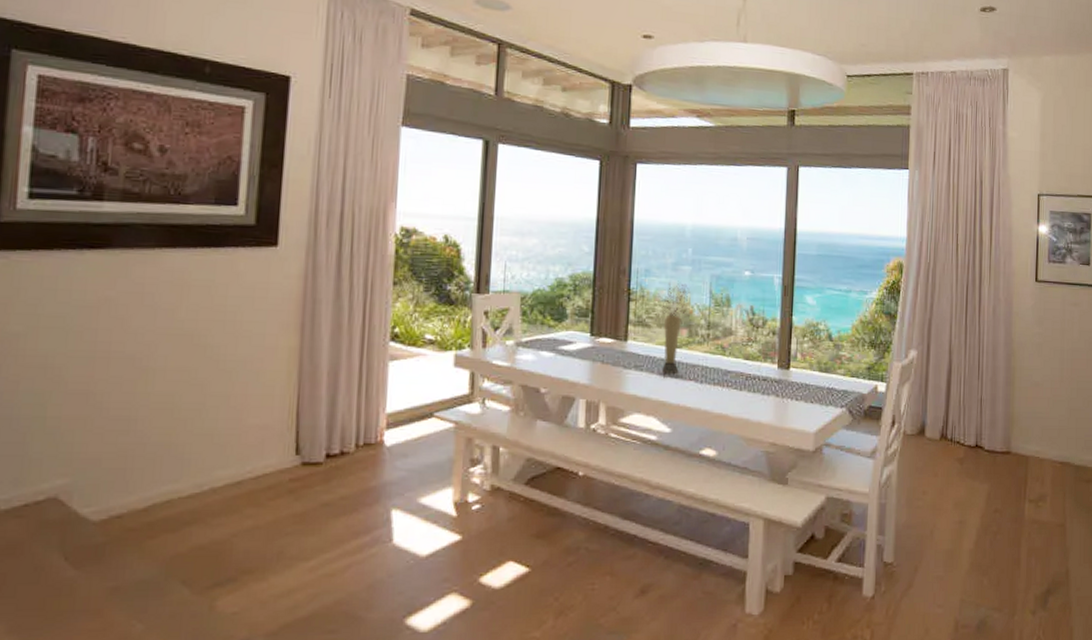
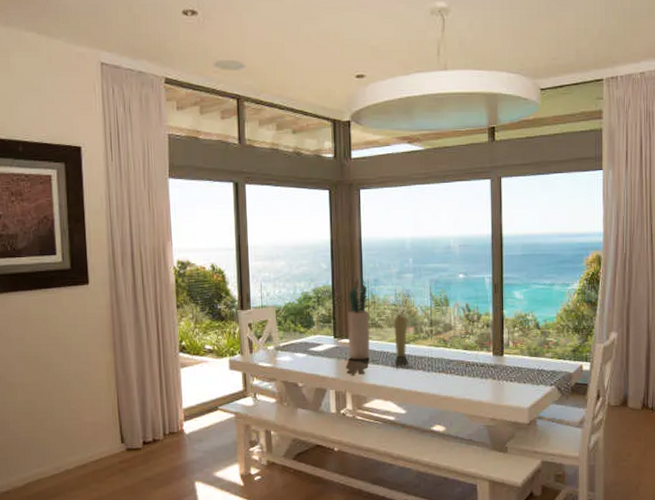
vase: none [607,266,636,365] -> present [348,277,370,361]

